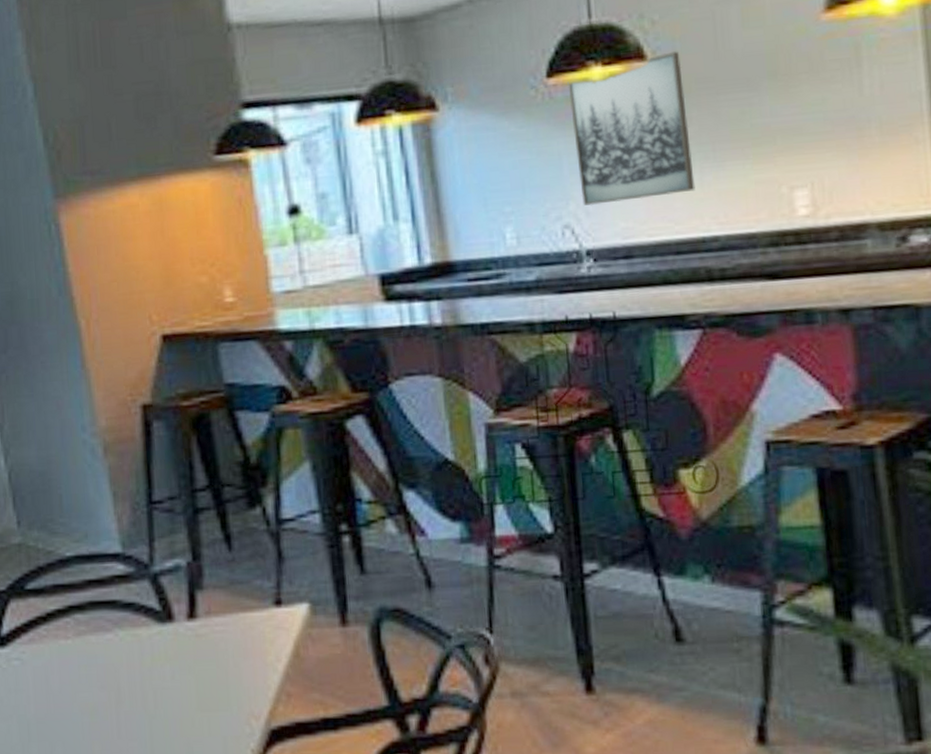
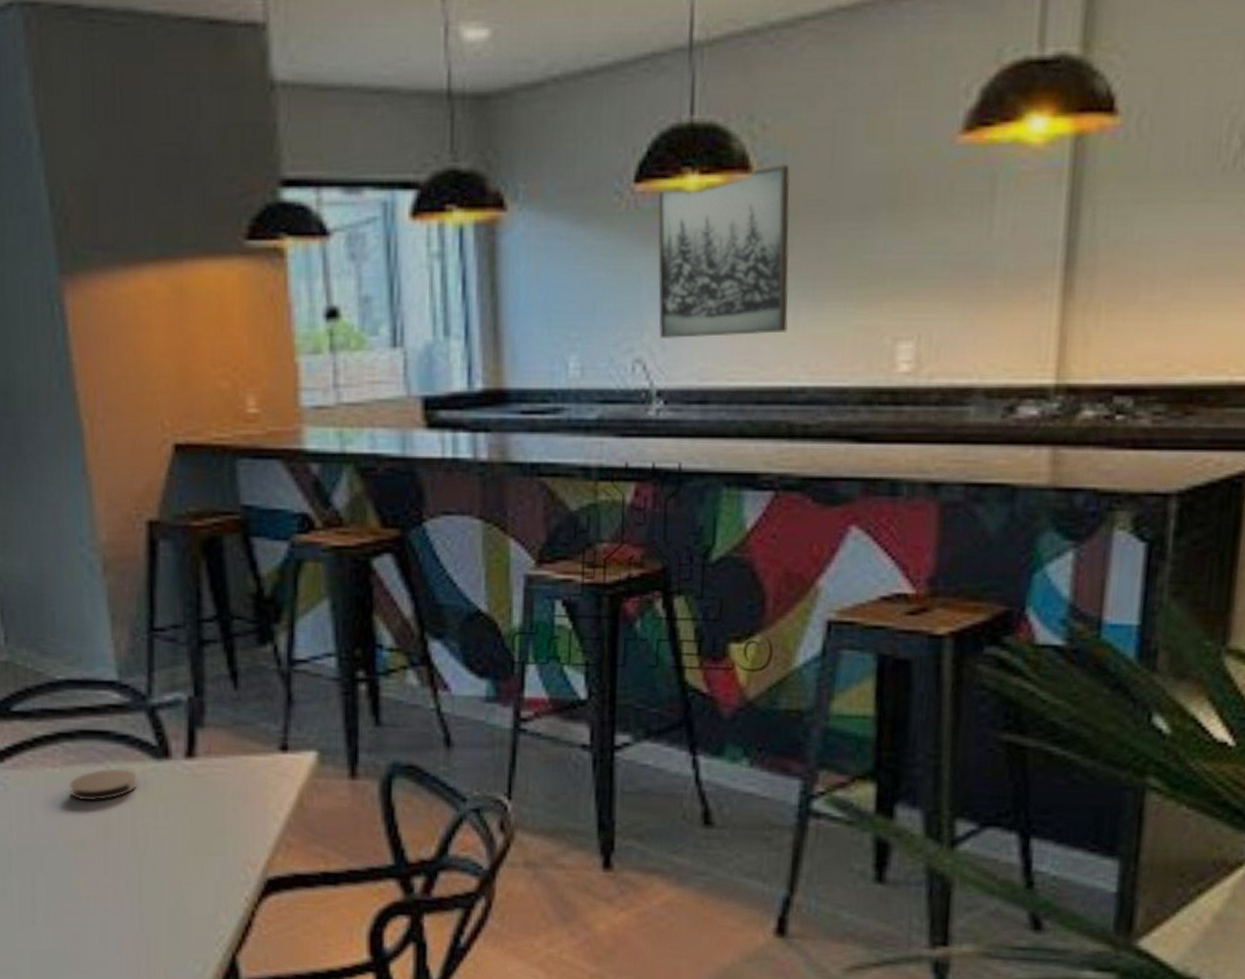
coaster: none [81,635,144,668] -> present [69,768,137,801]

